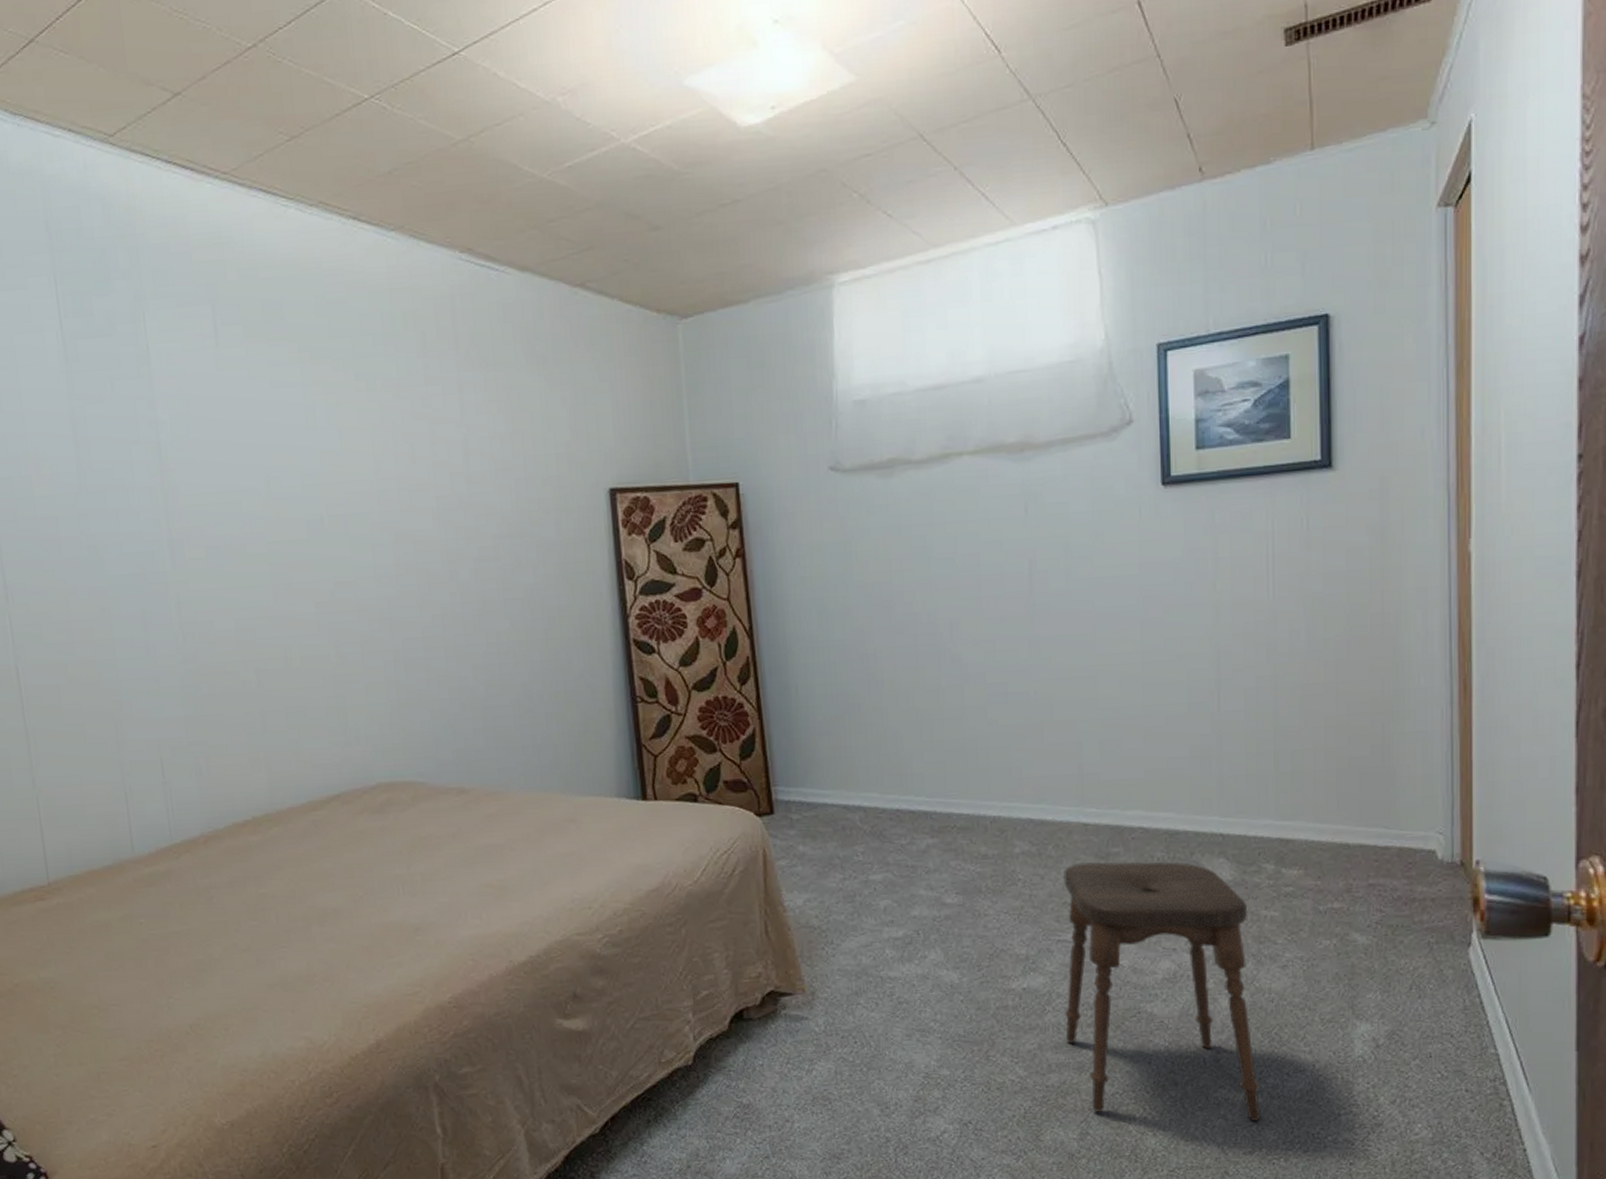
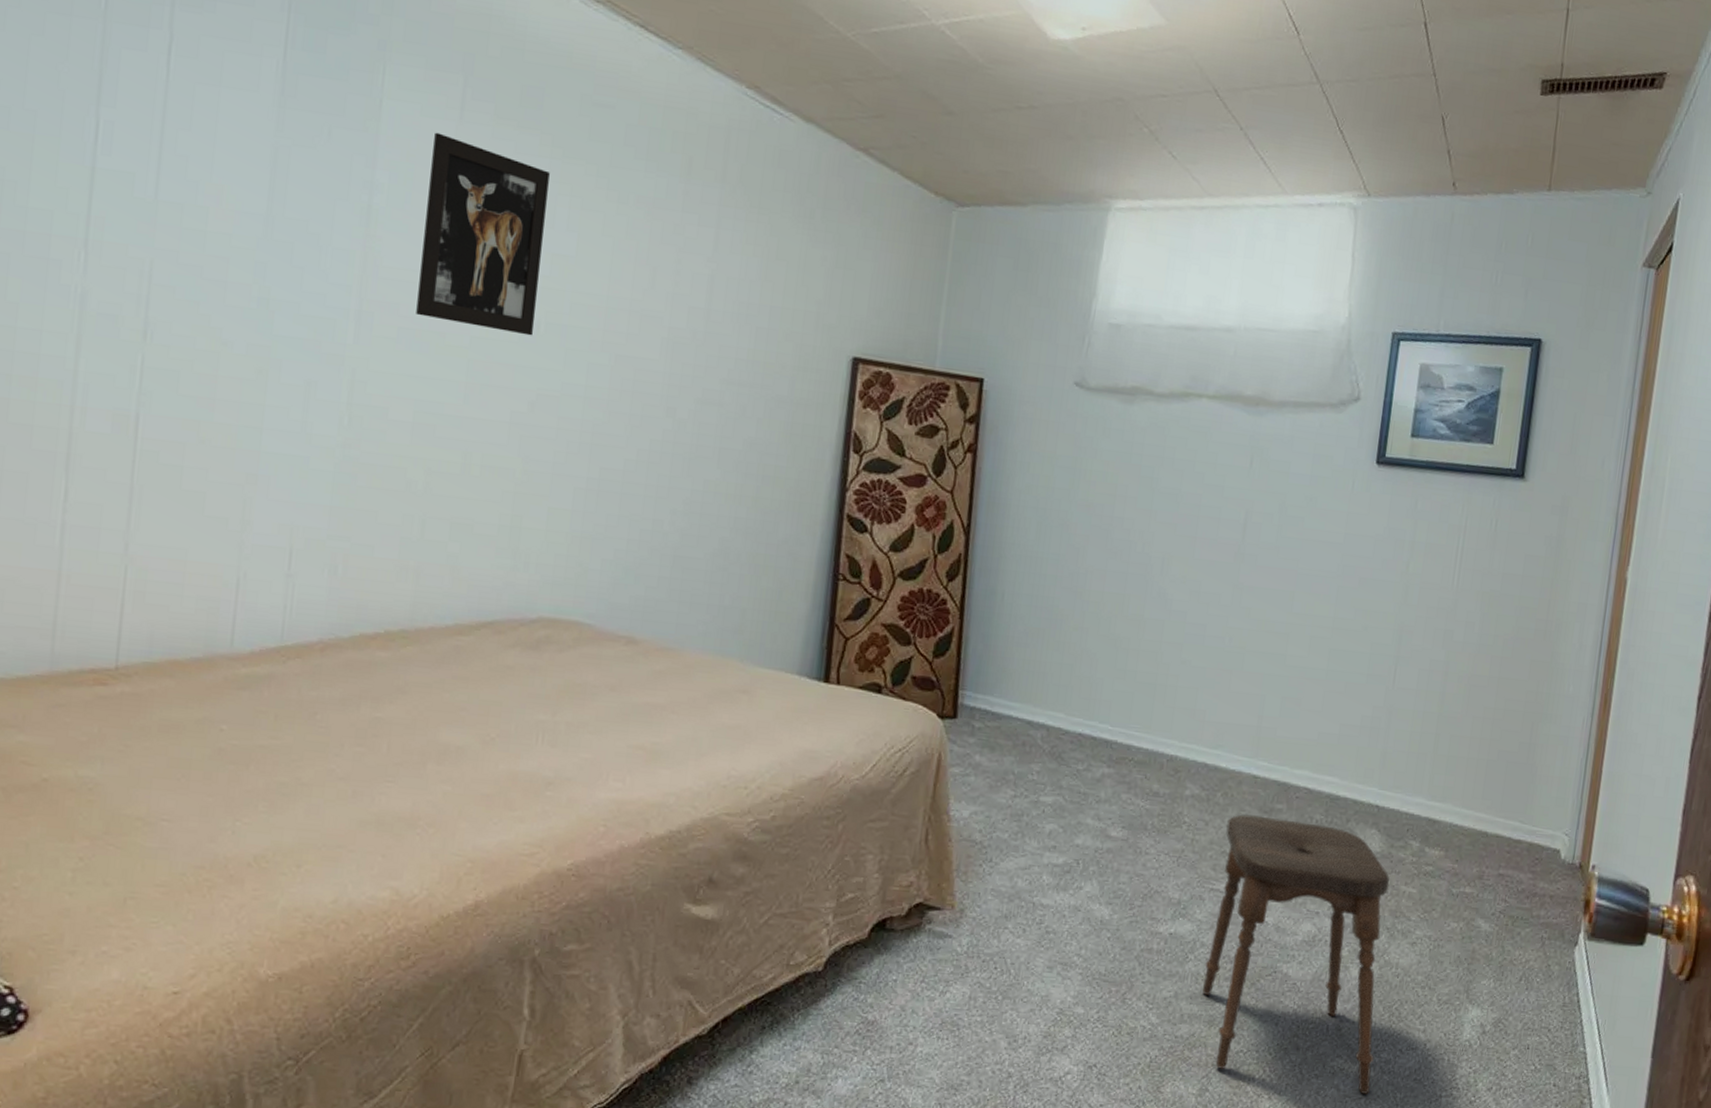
wall art: none [198,363,319,533] -> present [416,132,550,336]

